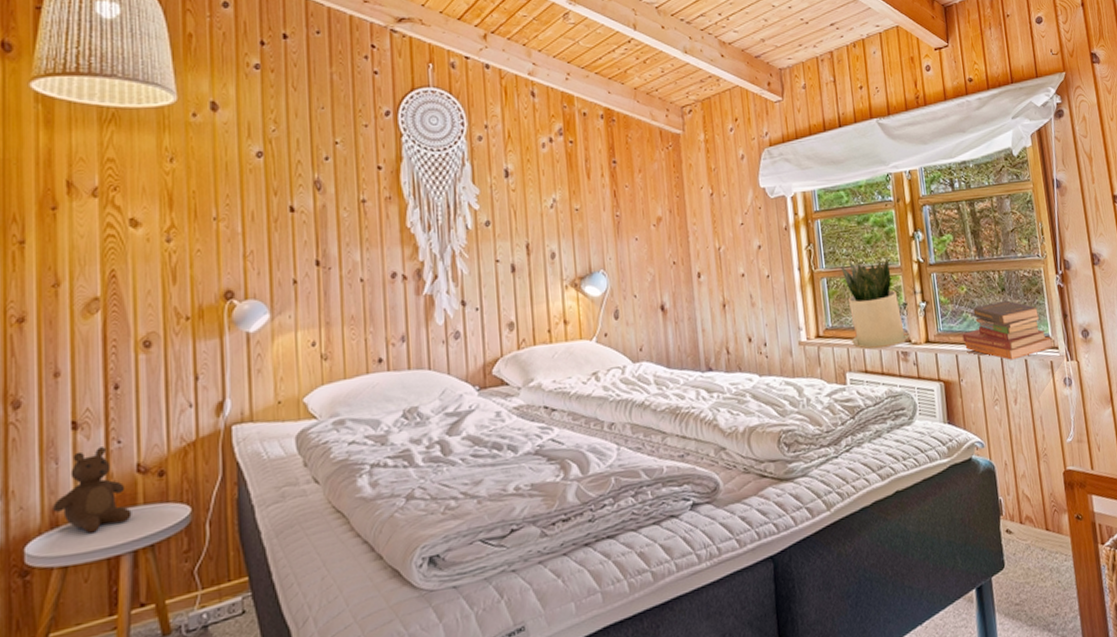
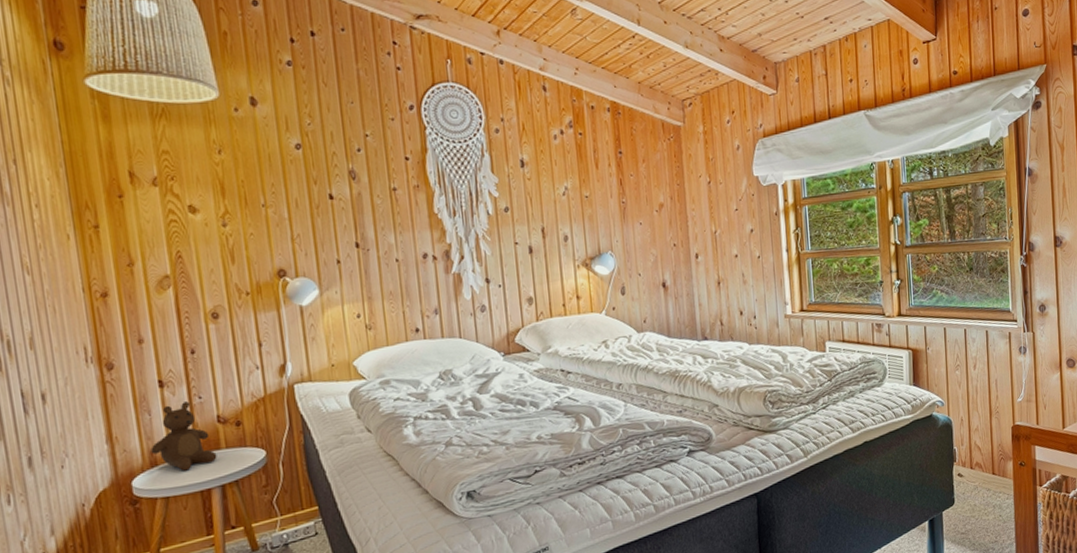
planter: present [841,257,910,350] -> none [825,240,885,322]
books: present [962,300,1054,360] -> none [931,278,1013,332]

